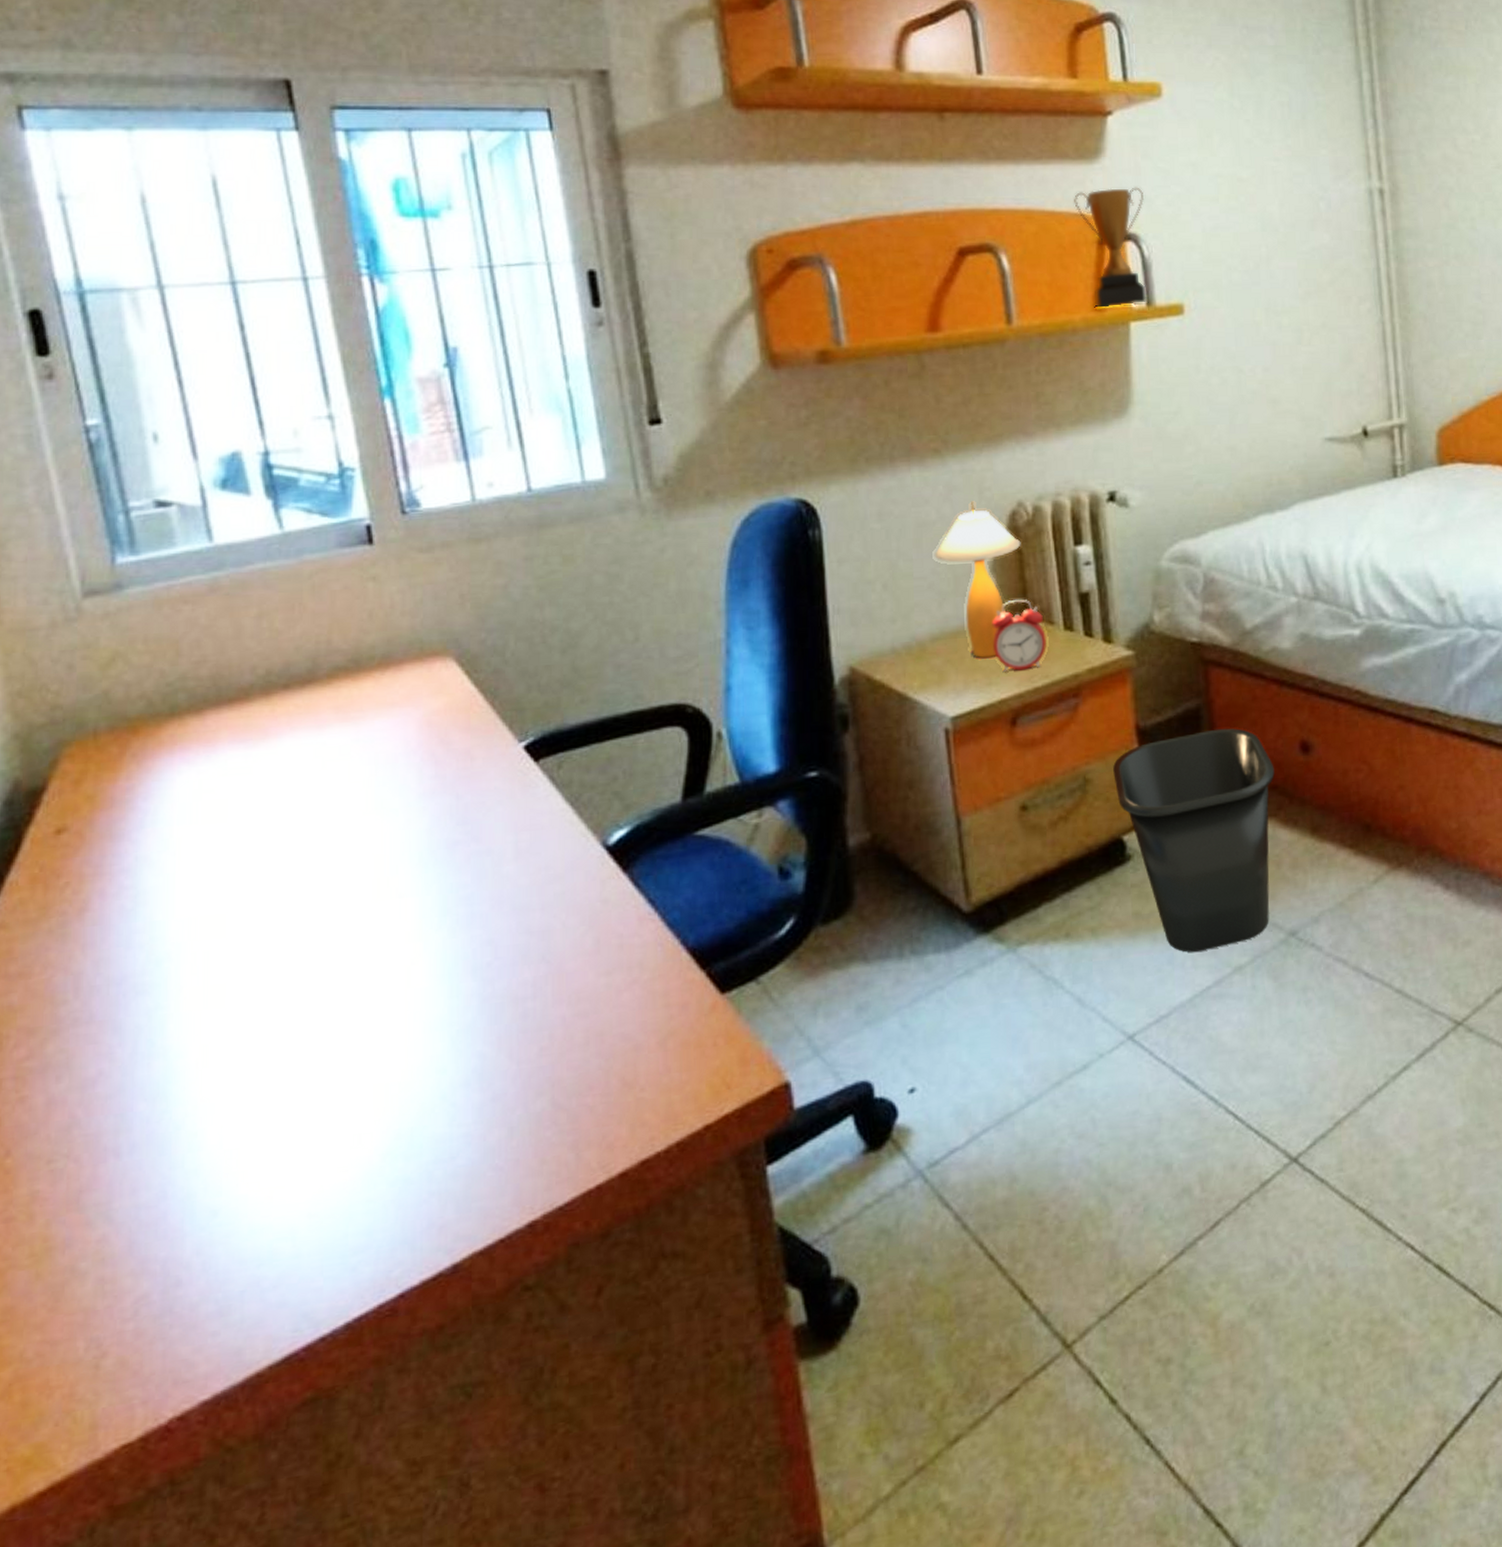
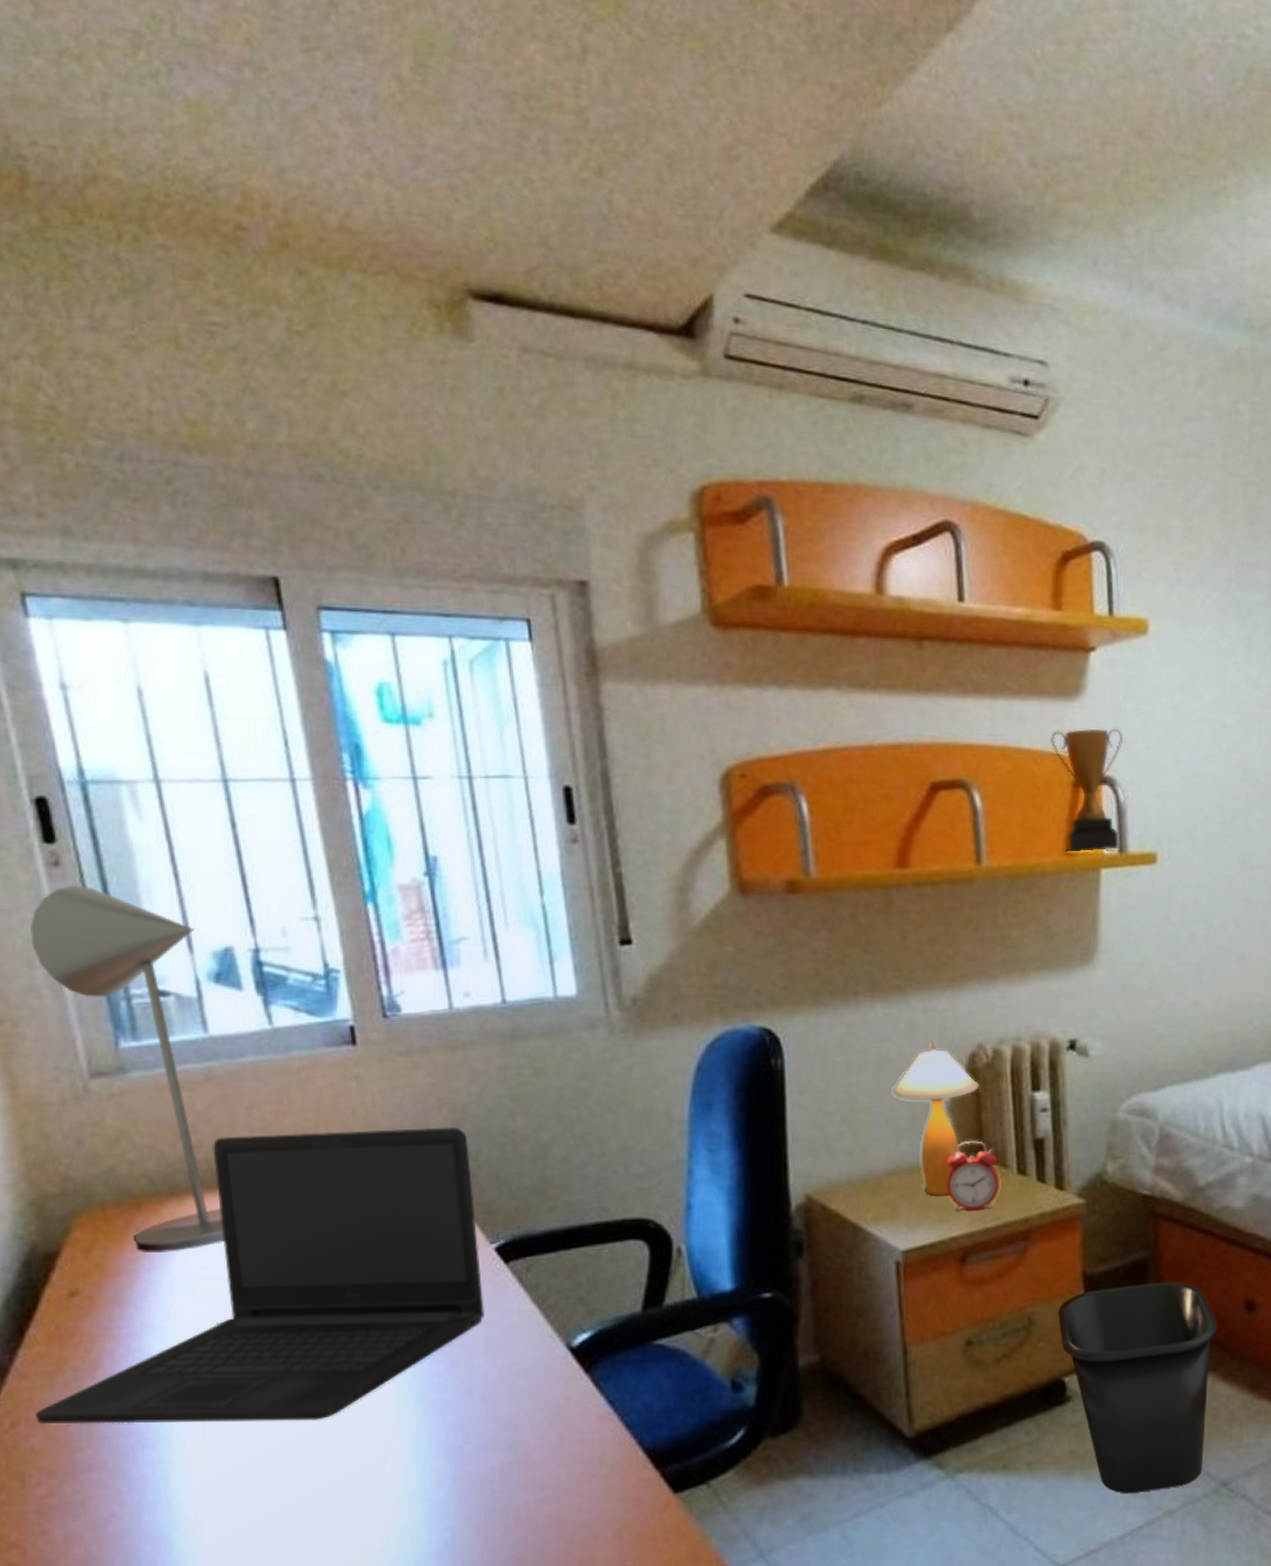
laptop: none [15,621,513,979] -> present [35,1126,484,1425]
desk lamp: none [20,397,231,781] -> present [30,885,225,1254]

